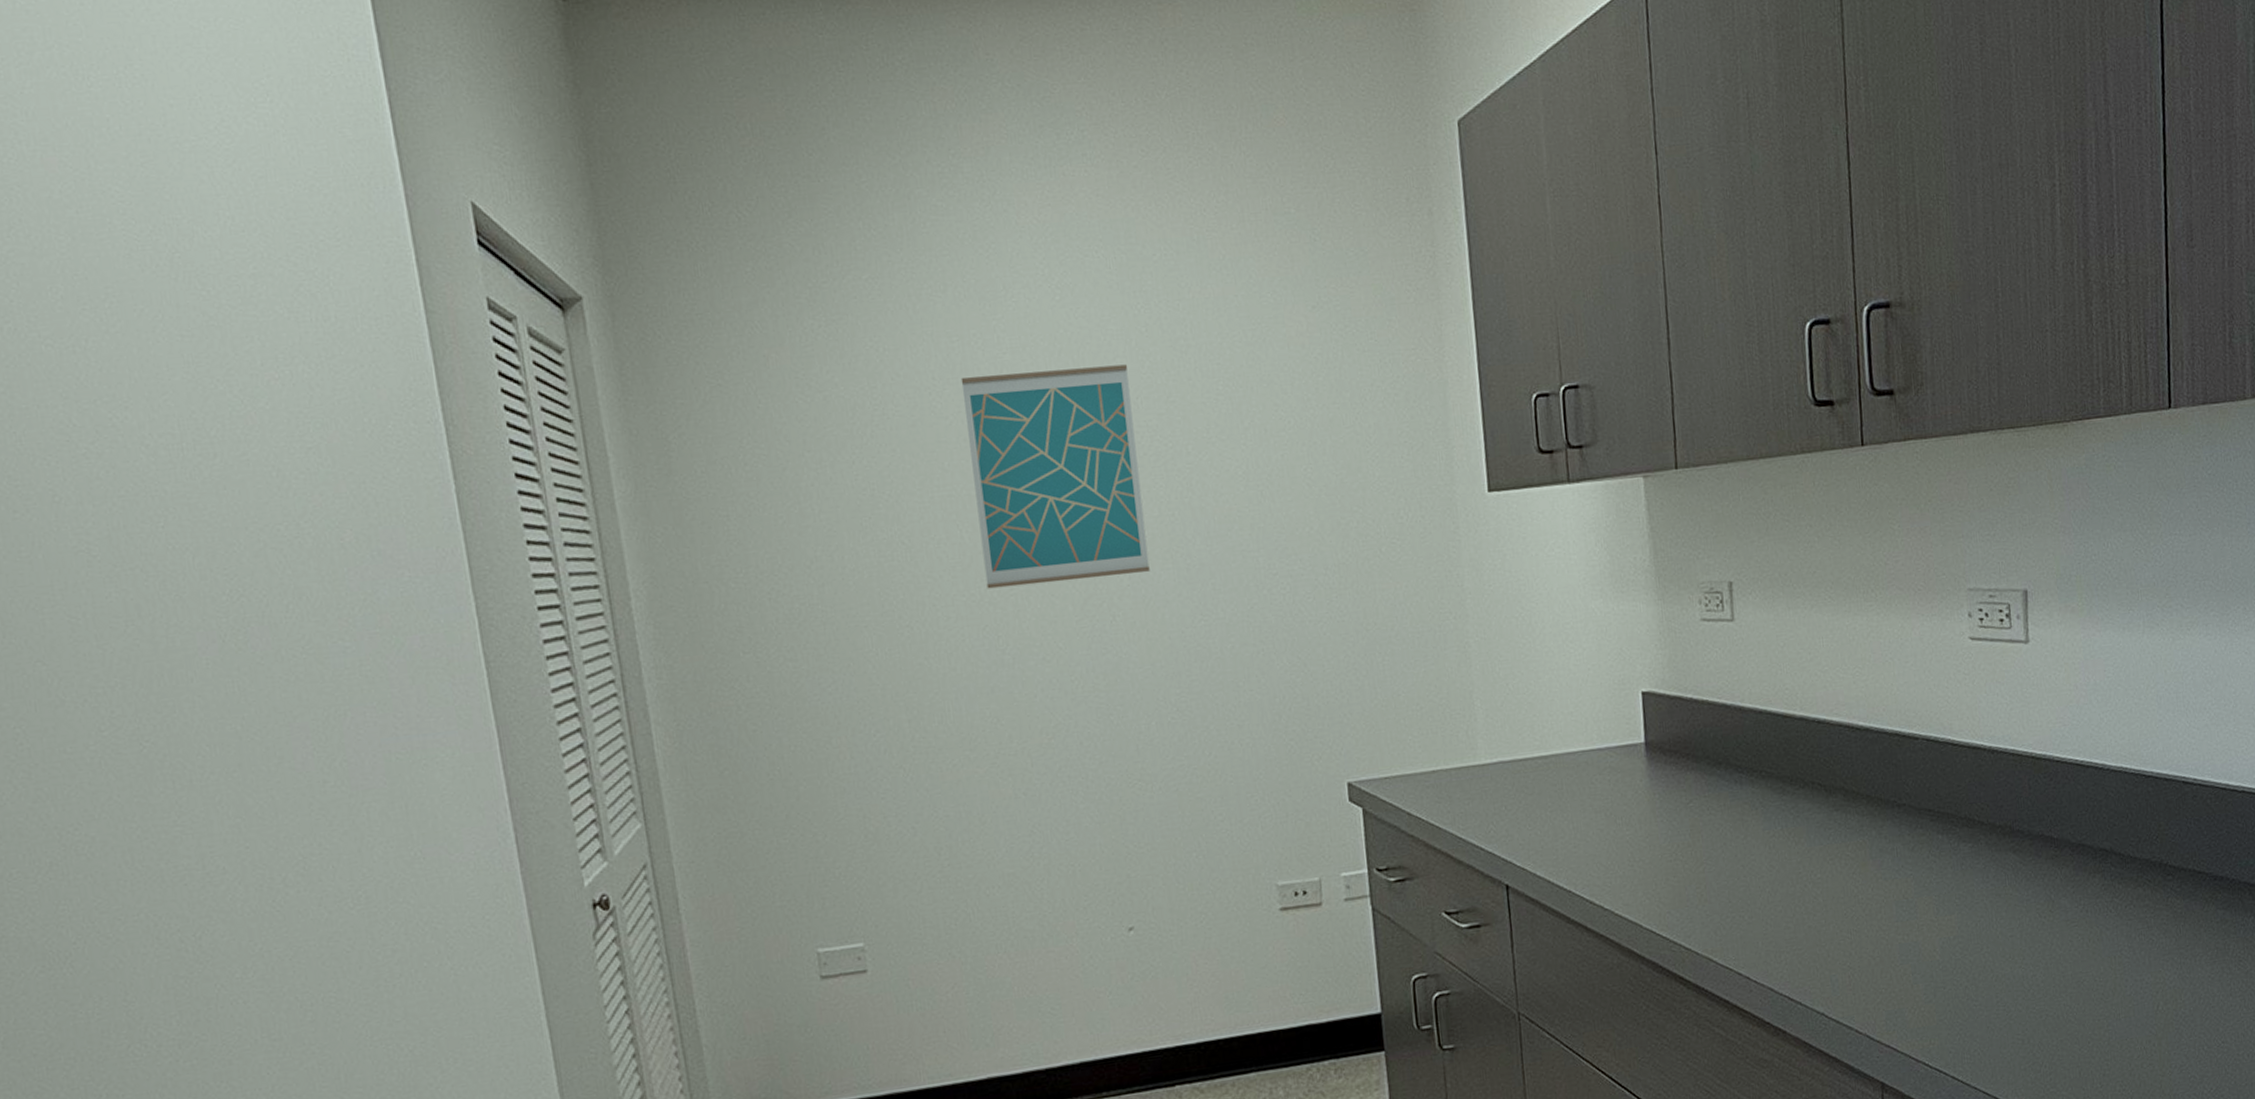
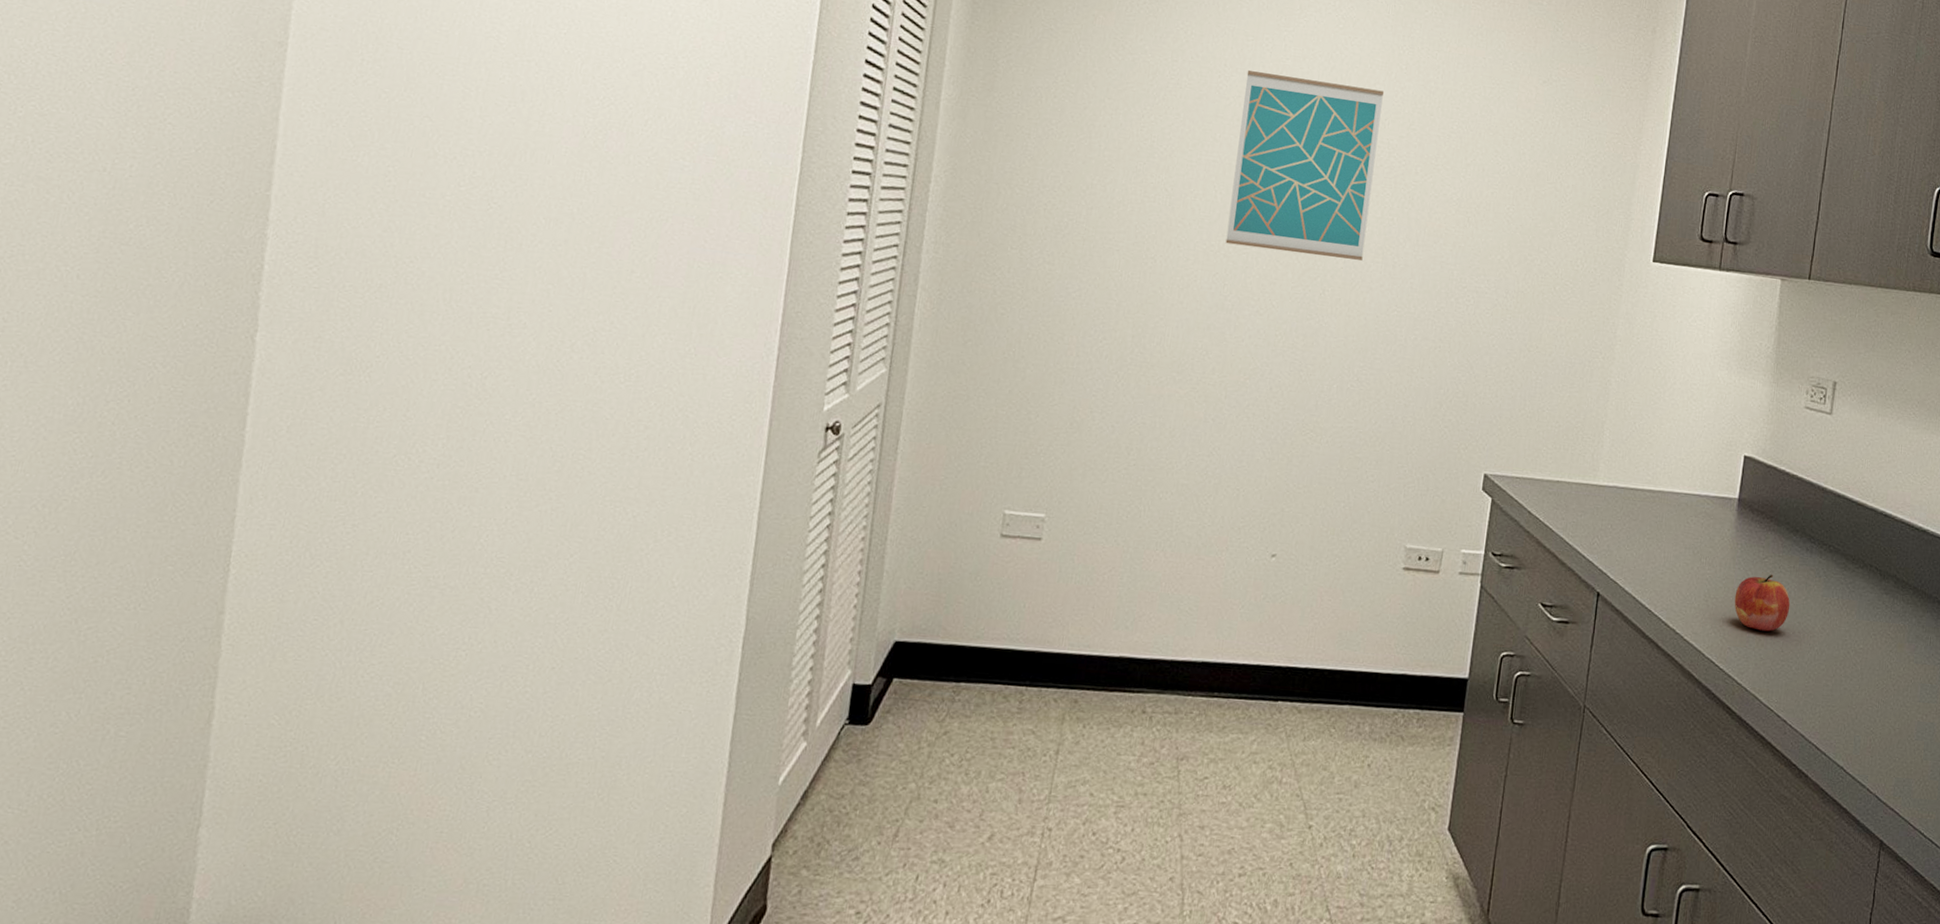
apple: none [1663,818,1729,885] -> present [1734,574,1791,632]

